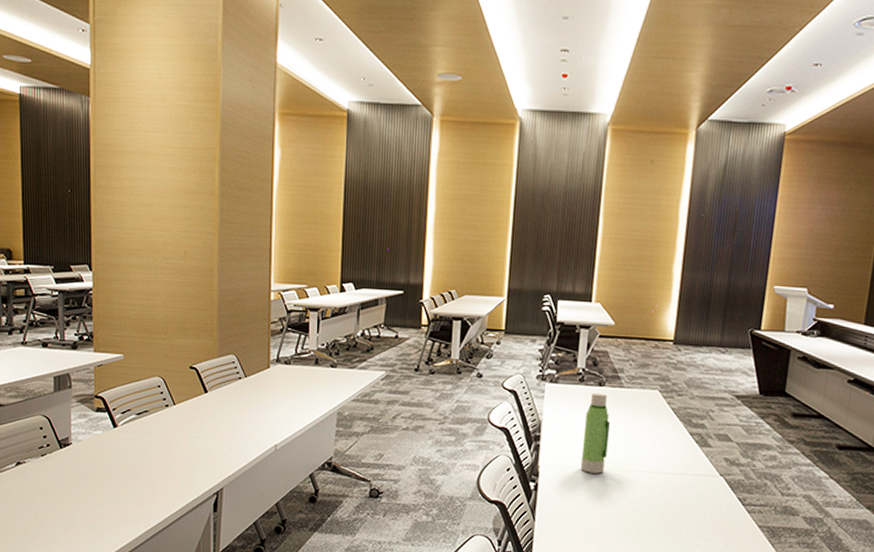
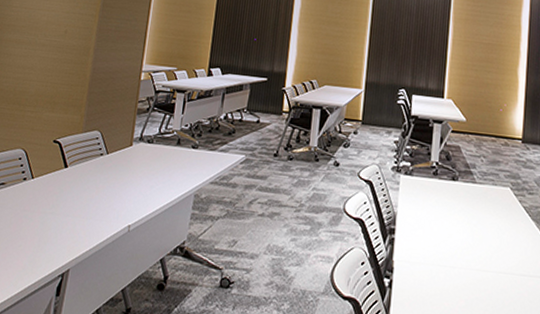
water bottle: present [580,392,610,474] -> none [435,187,464,272]

